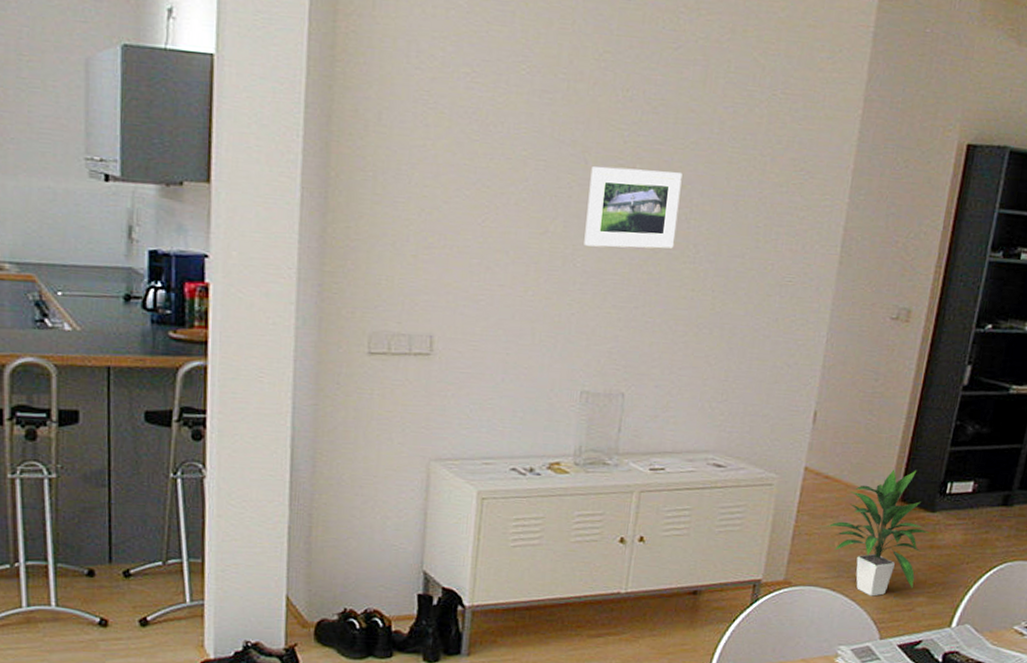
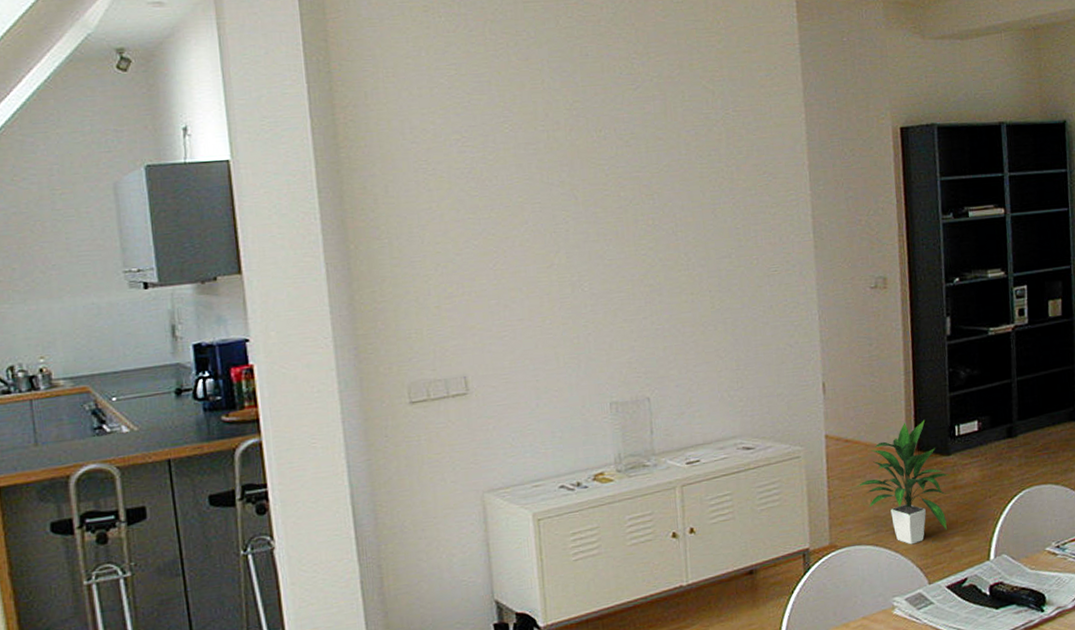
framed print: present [584,166,682,249] -> none [581,193,668,271]

